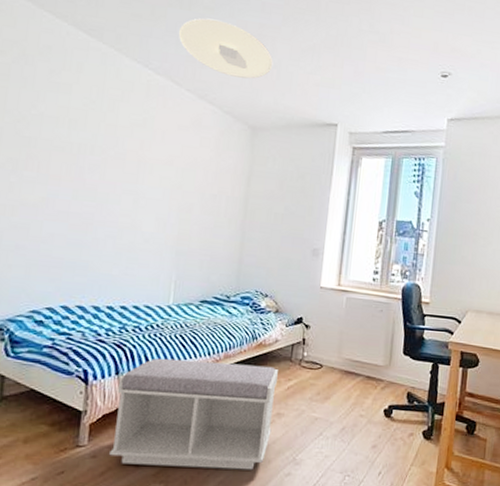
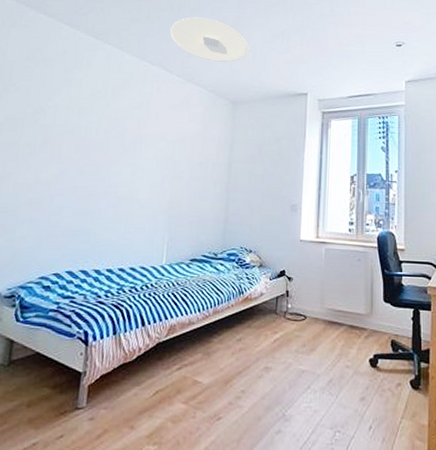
bench: present [109,358,278,470] -> none [106,316,264,429]

